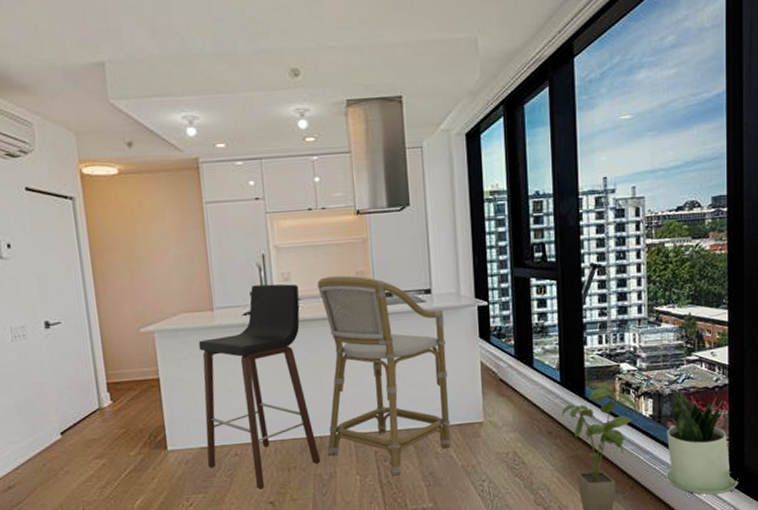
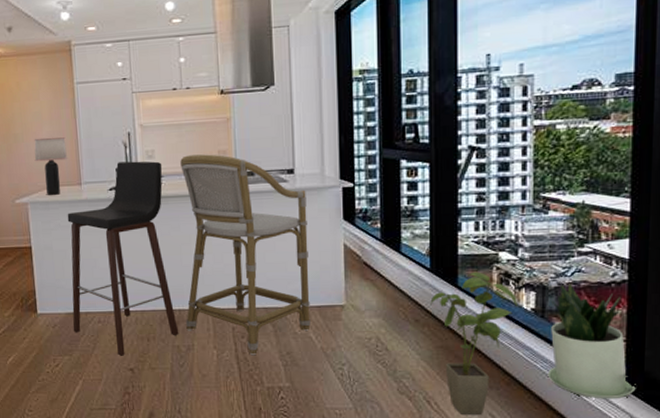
table lamp: none [159,259,197,324] -> present [34,136,67,196]

